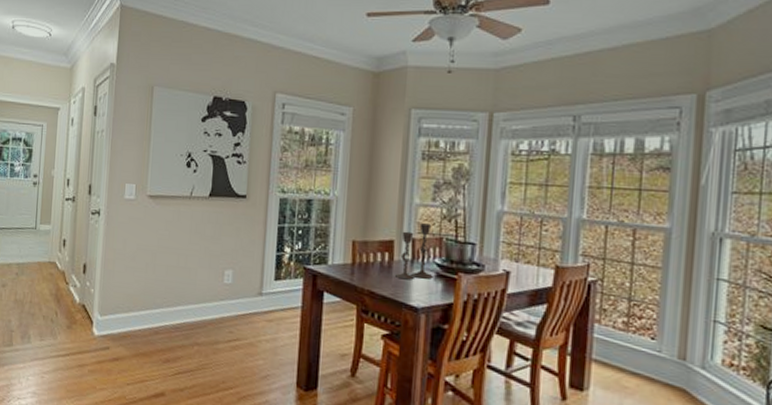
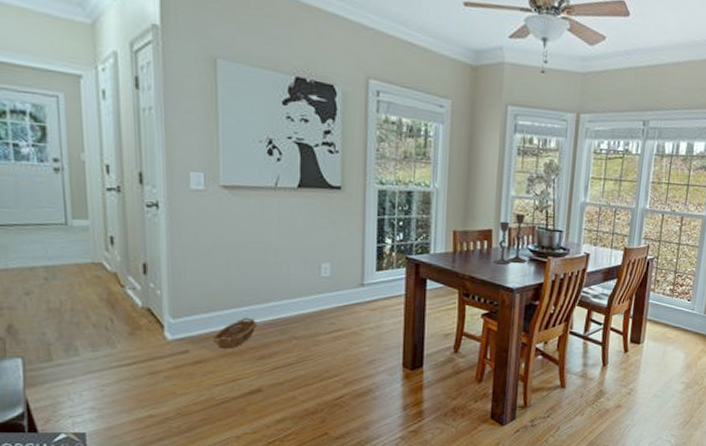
basket: none [129,319,166,349] -> present [213,317,257,349]

